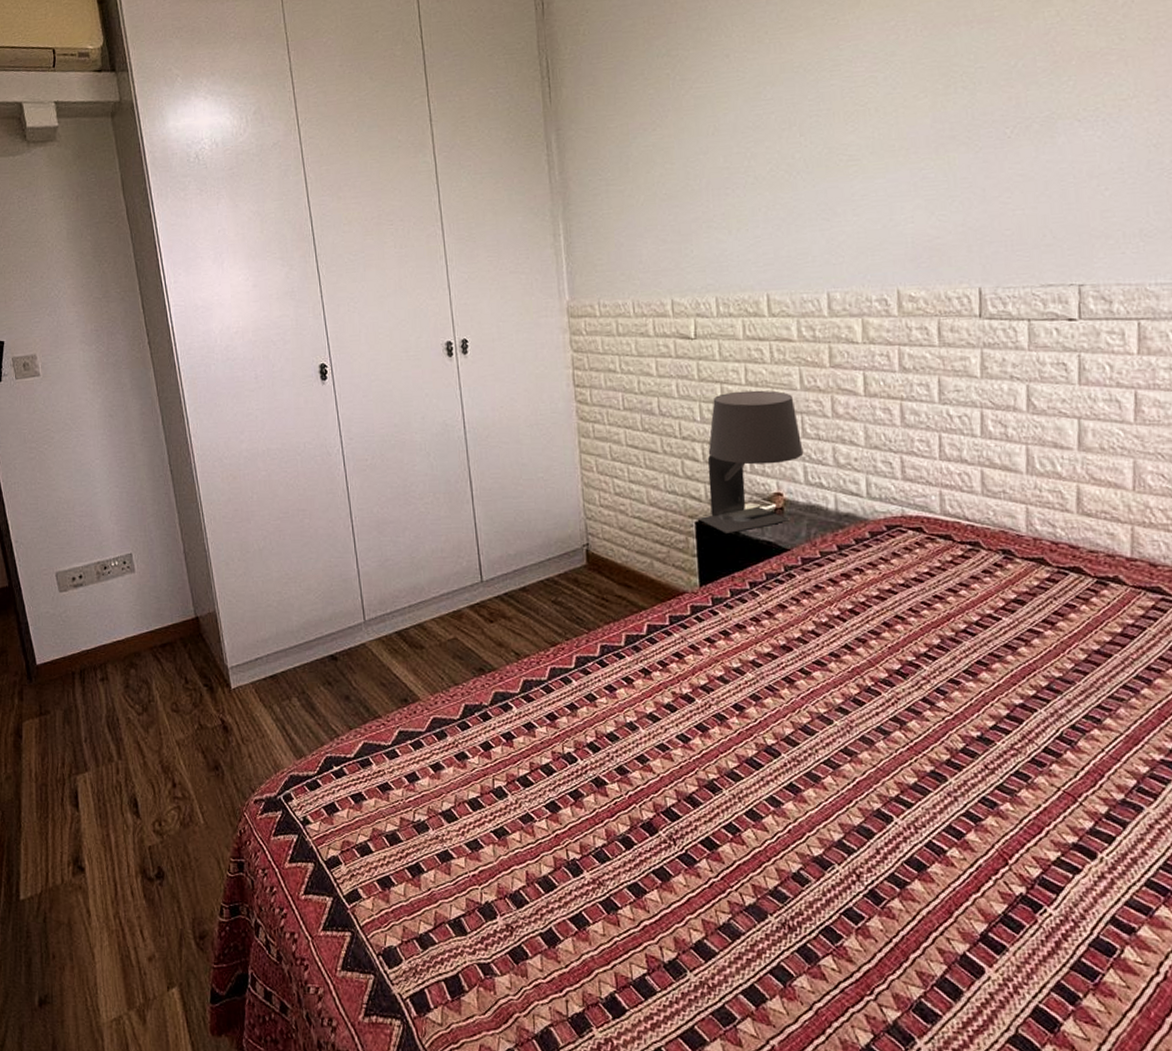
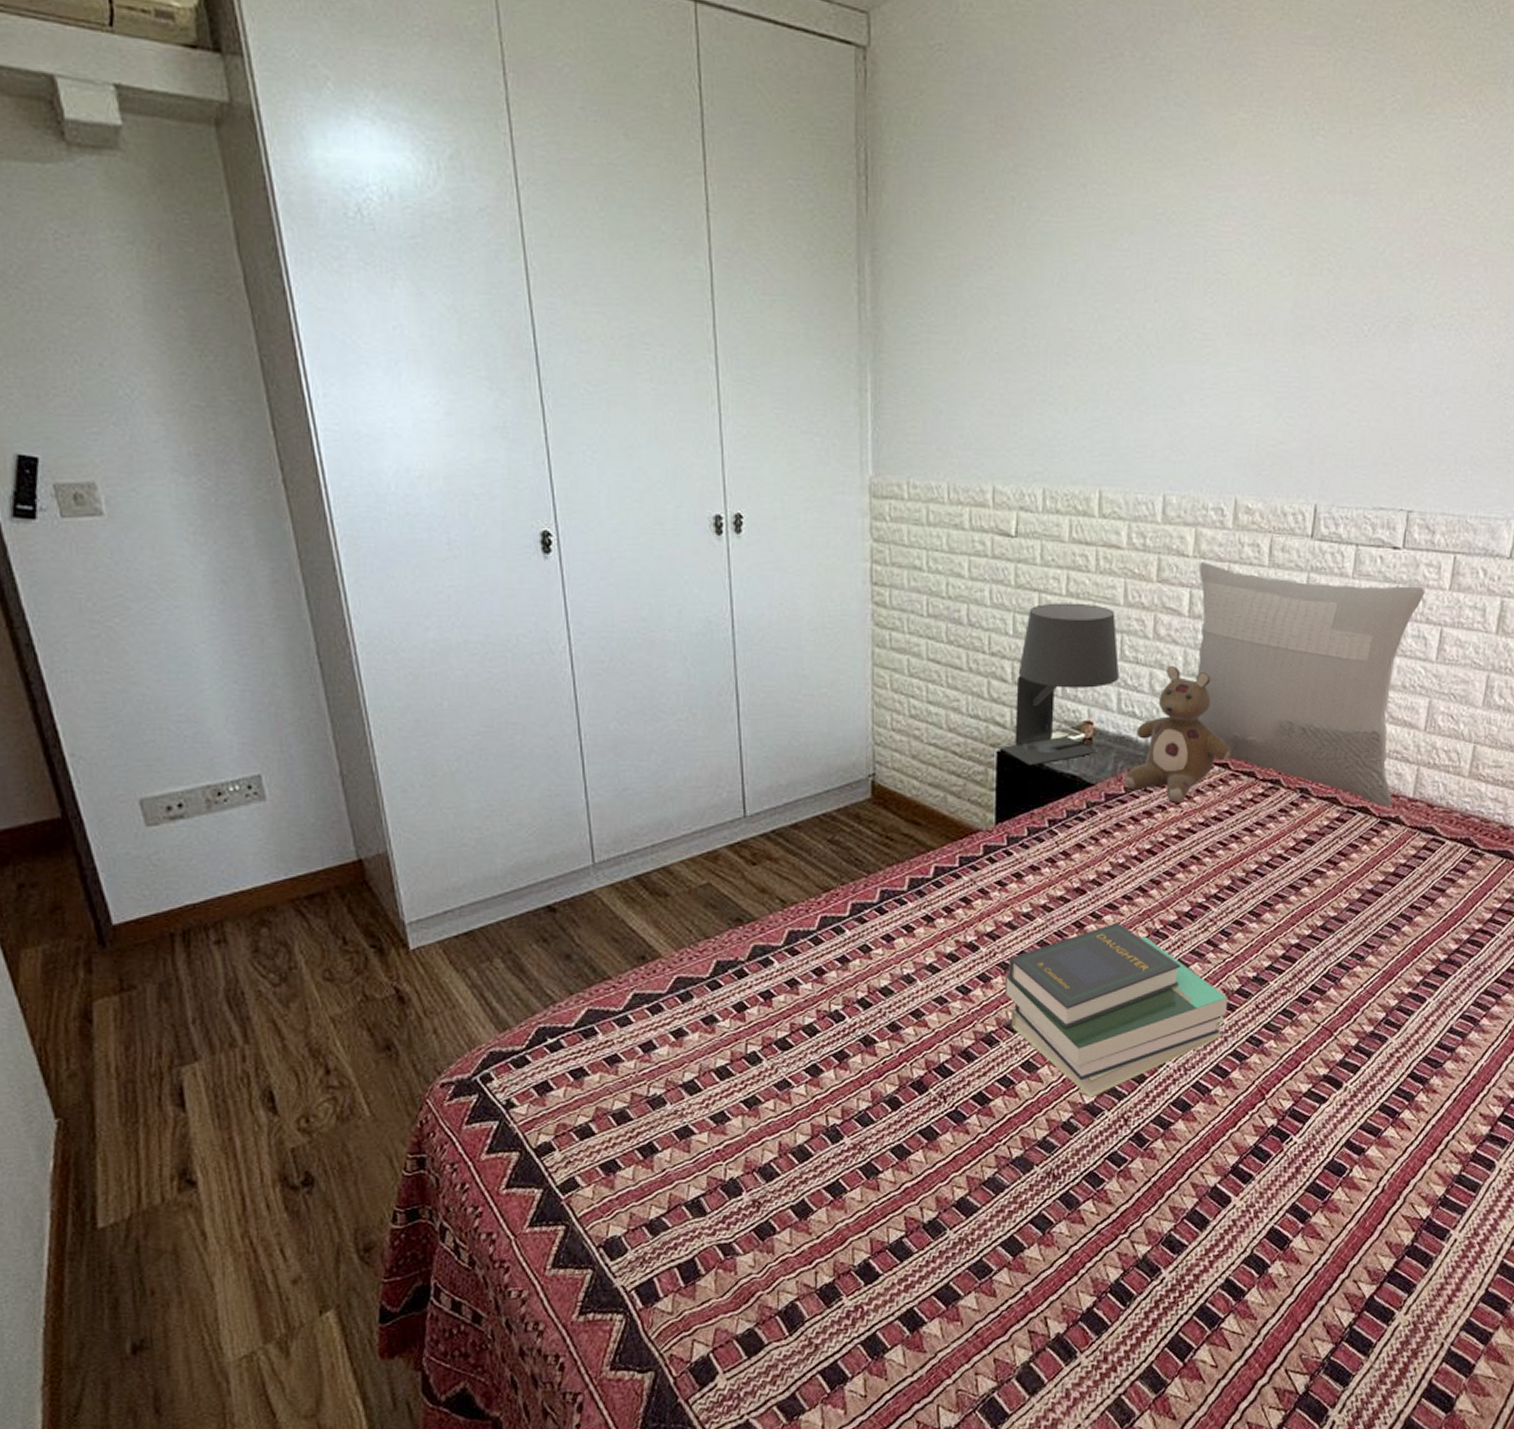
books: none [722,679,954,850] -> present [1005,922,1229,1098]
stuffed bear: none [818,440,924,566] -> present [1124,666,1231,803]
pillow: none [870,347,1111,567] -> present [1197,562,1426,807]

